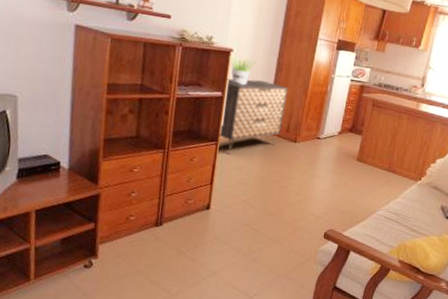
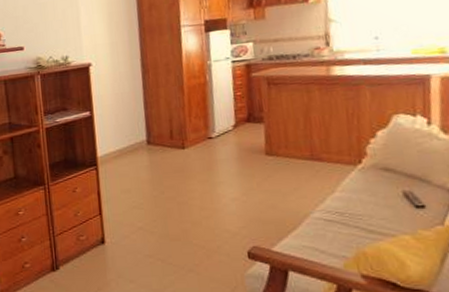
dresser: present [218,78,289,154] -> none [91,88,164,177]
potted plant: present [230,56,256,85] -> none [90,69,119,99]

